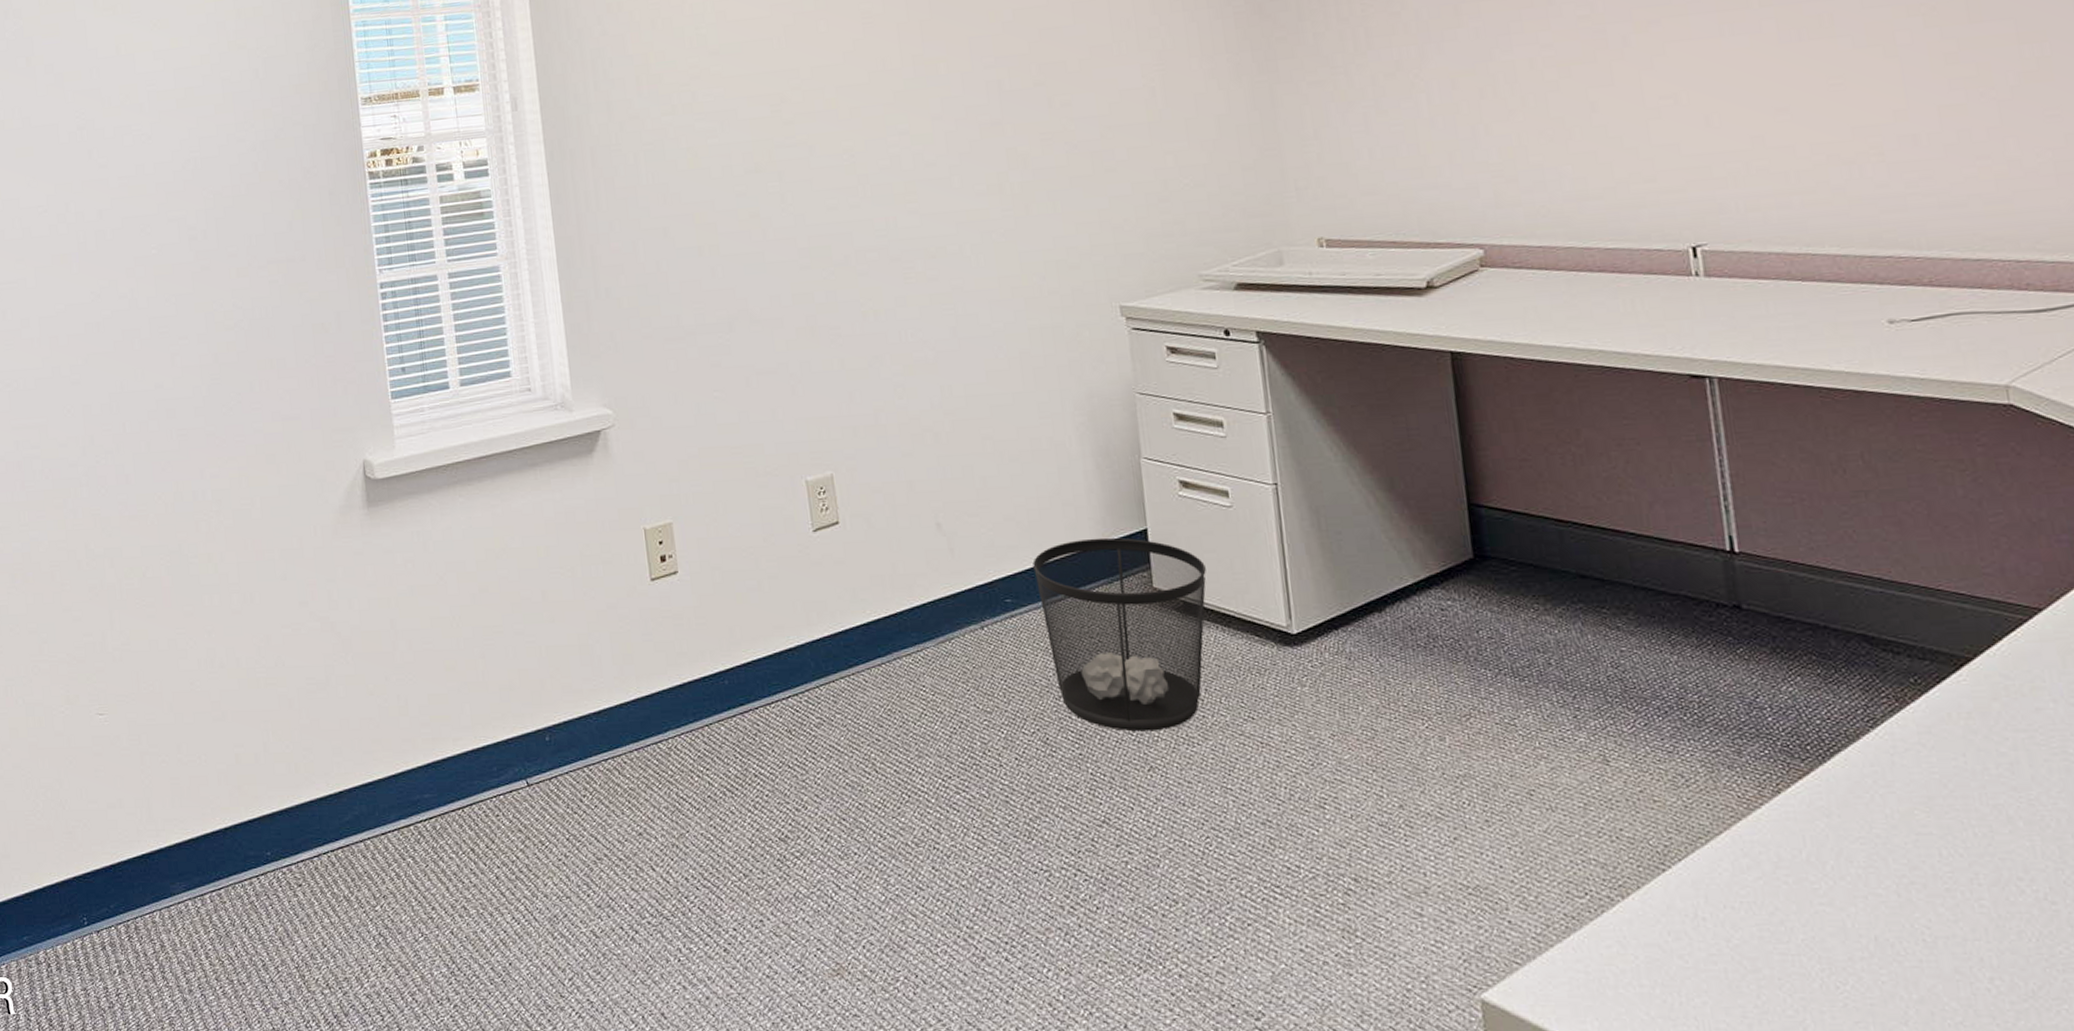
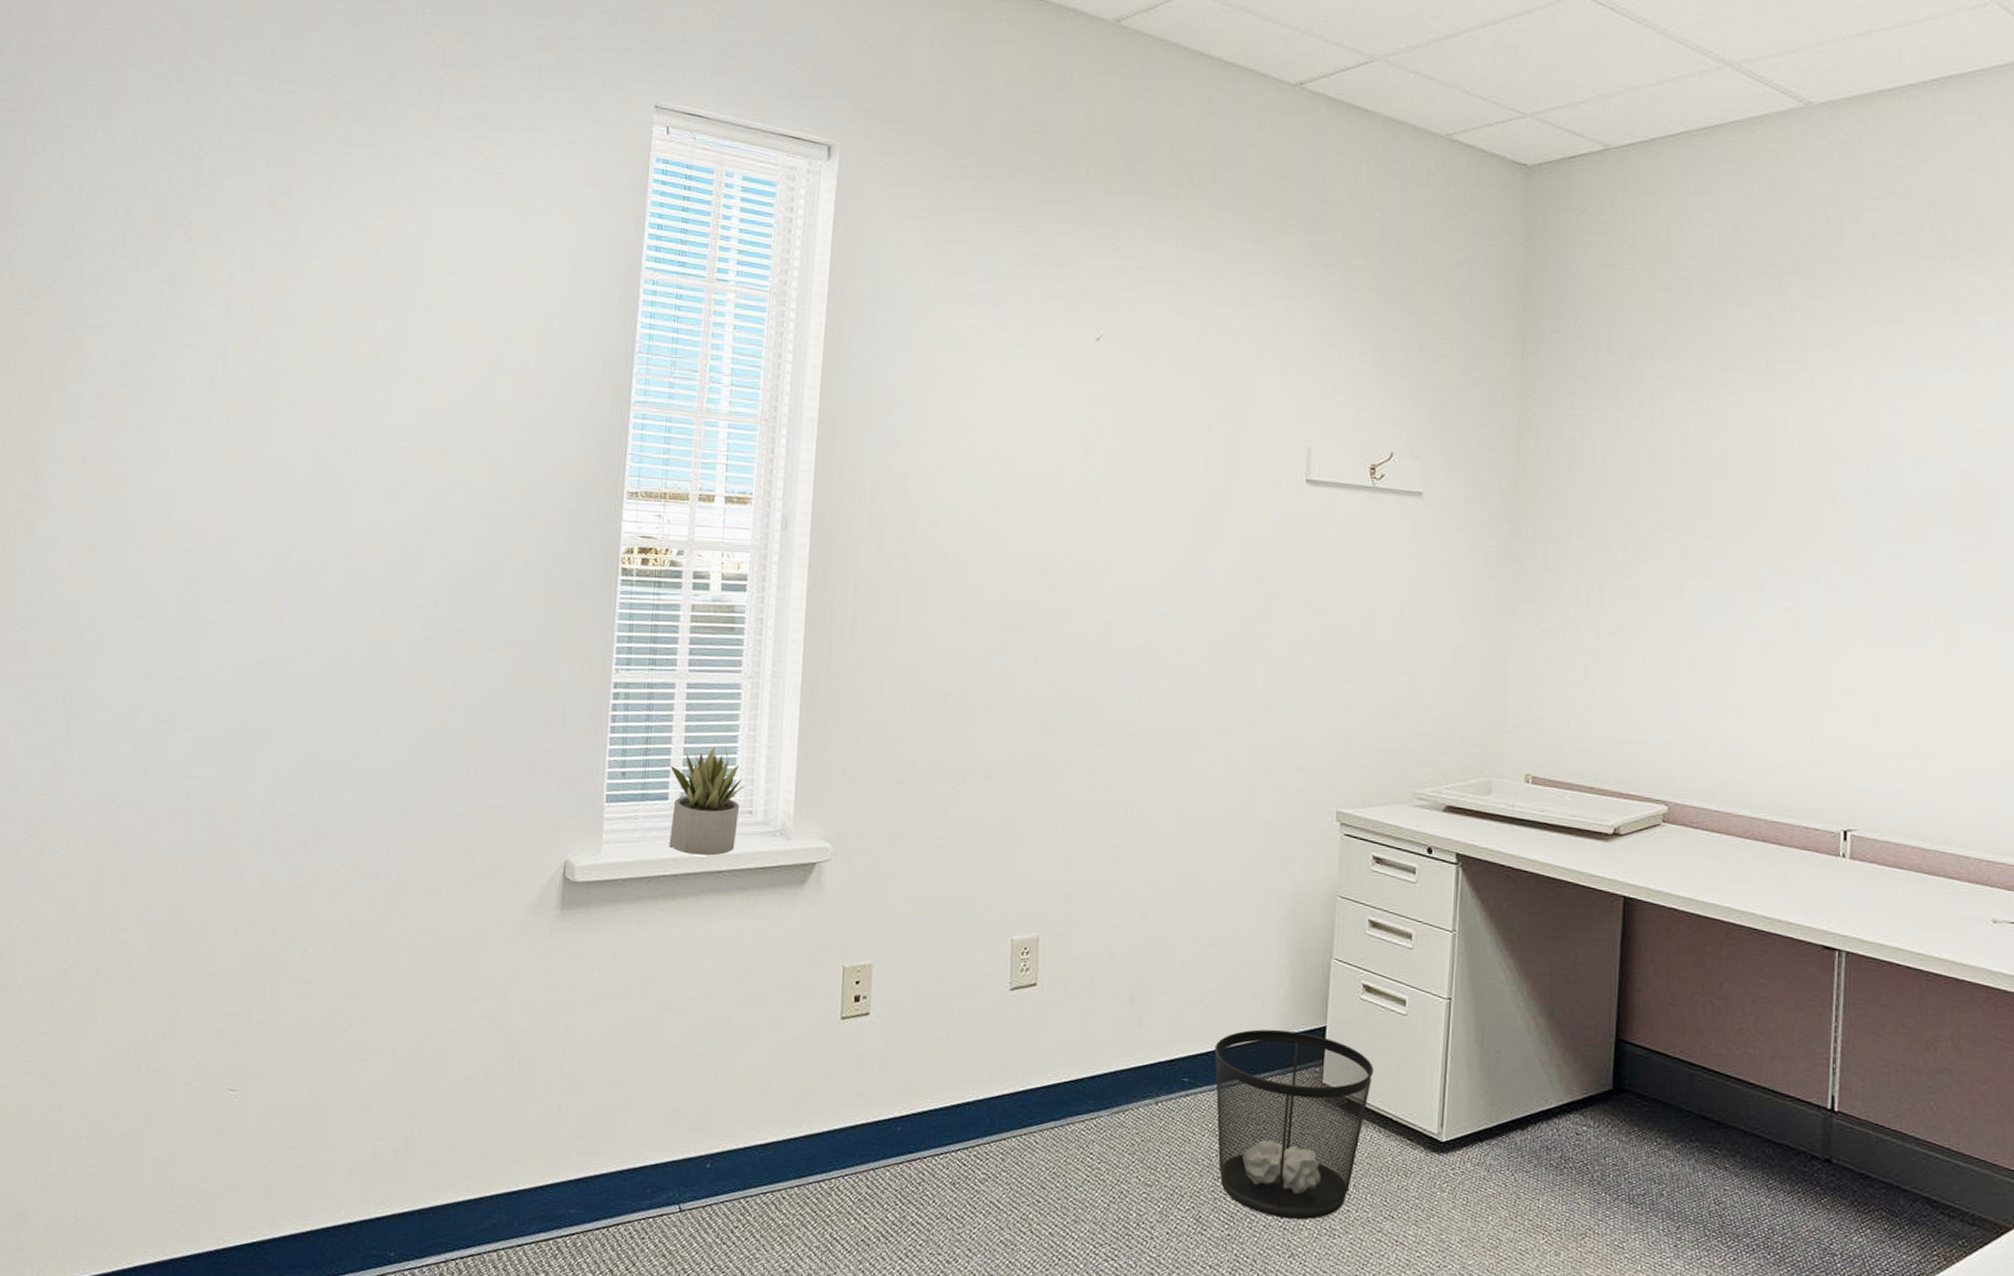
succulent plant: none [446,330,520,439] -> present [669,746,746,856]

